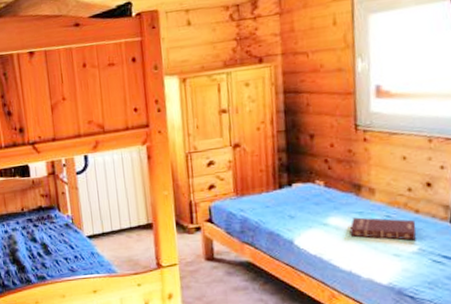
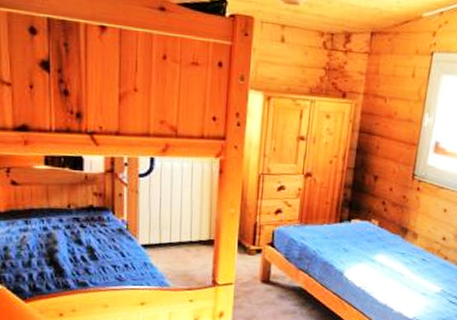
book: present [349,217,417,241] -> none [391,257,444,283]

